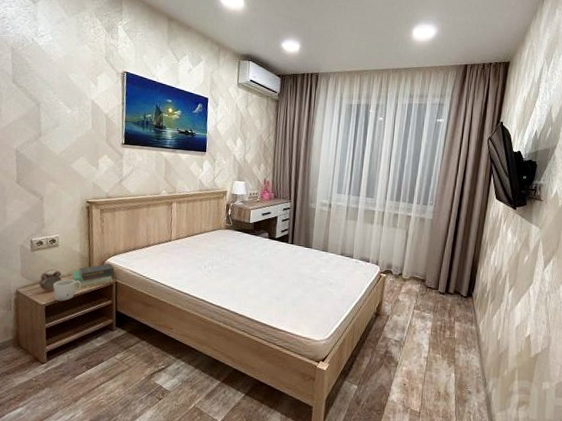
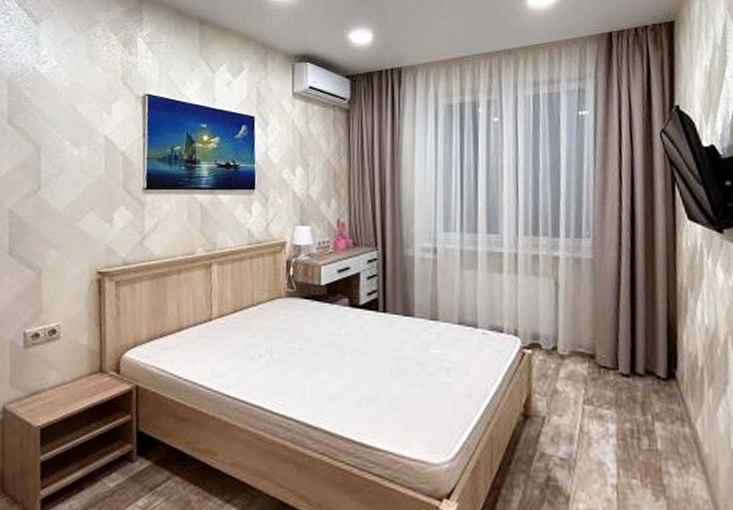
alarm clock: present [38,269,62,293] -> none [32,372,64,408]
mug: present [53,278,82,301] -> none [51,385,90,420]
books: present [71,263,115,290] -> none [76,358,135,402]

